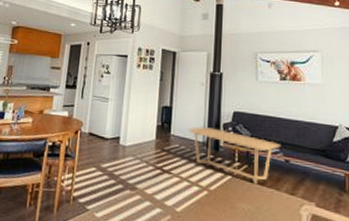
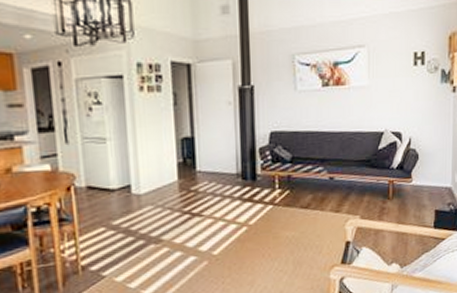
coffee table: present [187,127,281,185] -> none [217,155,325,209]

